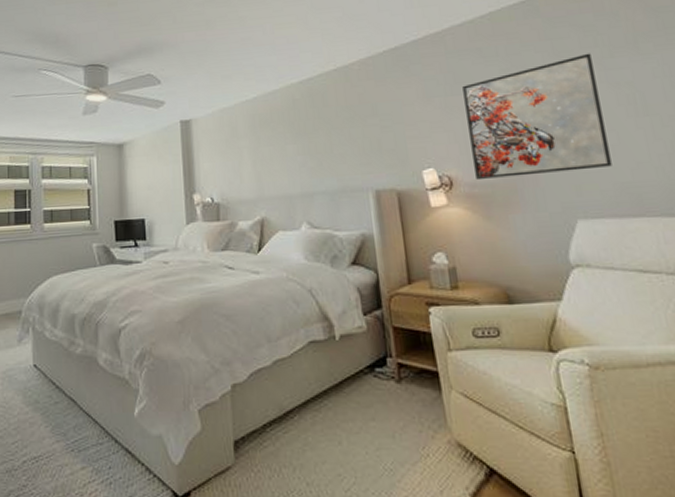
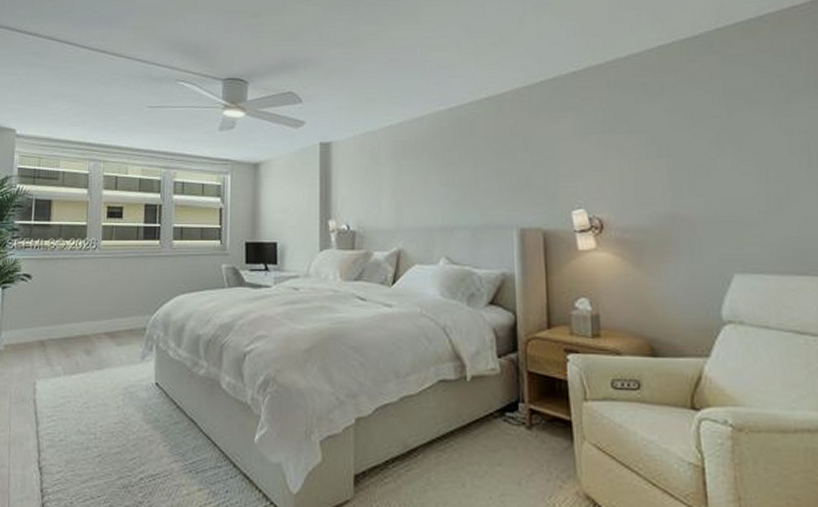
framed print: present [462,53,612,181] -> none [622,96,778,225]

